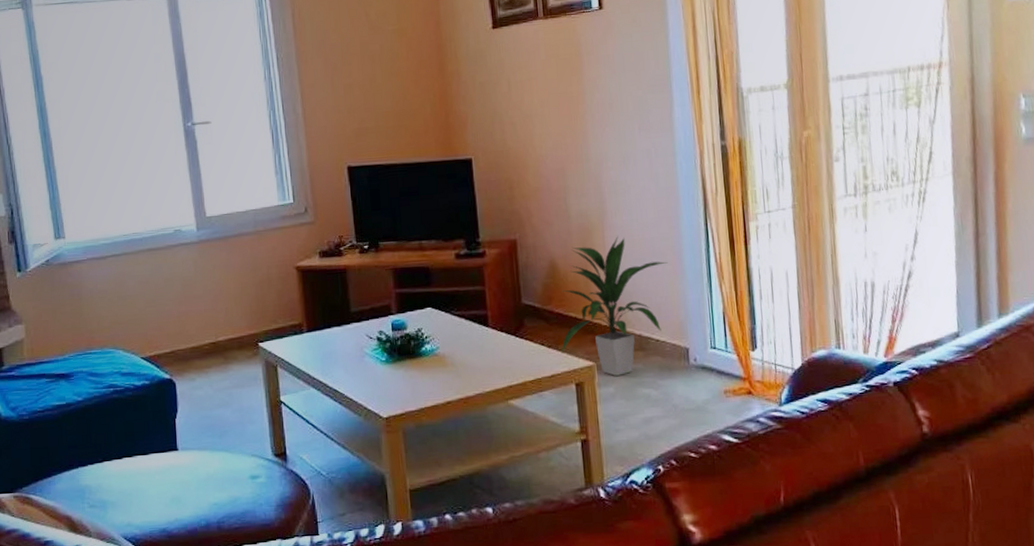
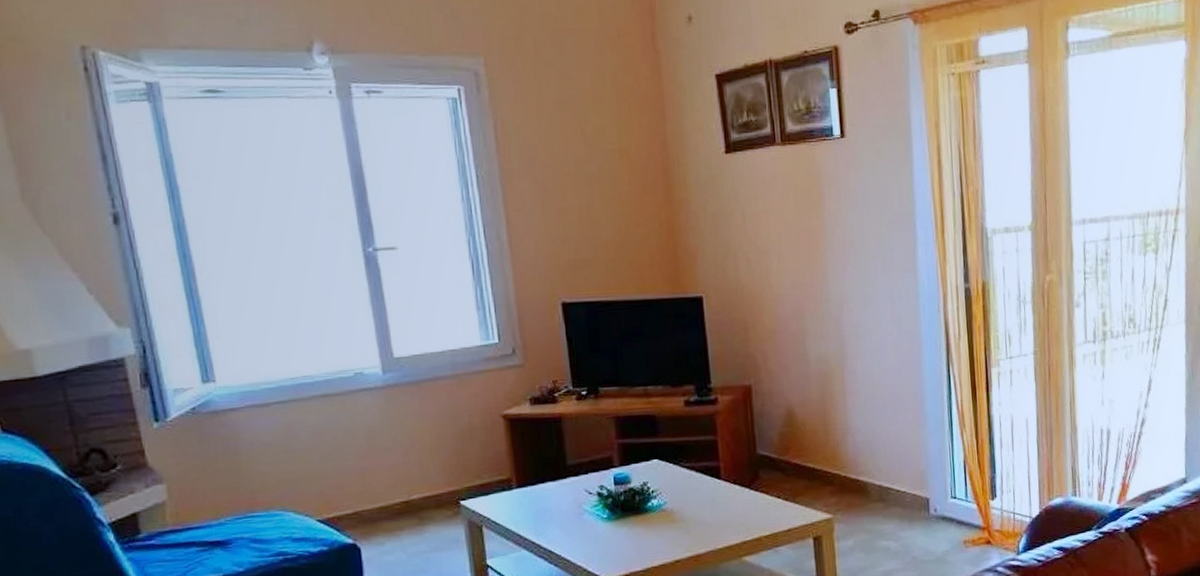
indoor plant: present [561,236,668,376] -> none [799,382,910,529]

